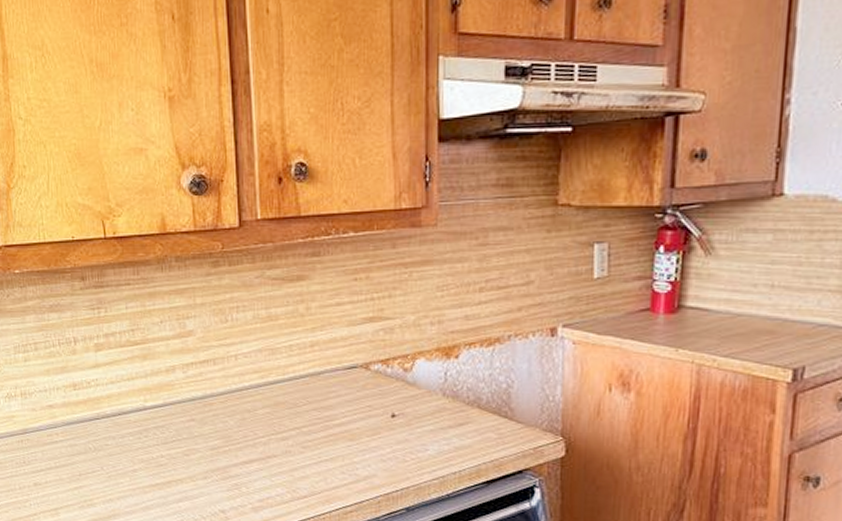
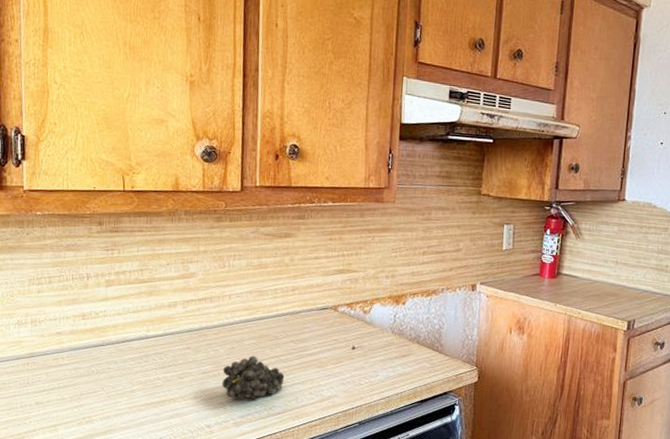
fruit: none [234,427,309,481] -> present [222,355,285,400]

